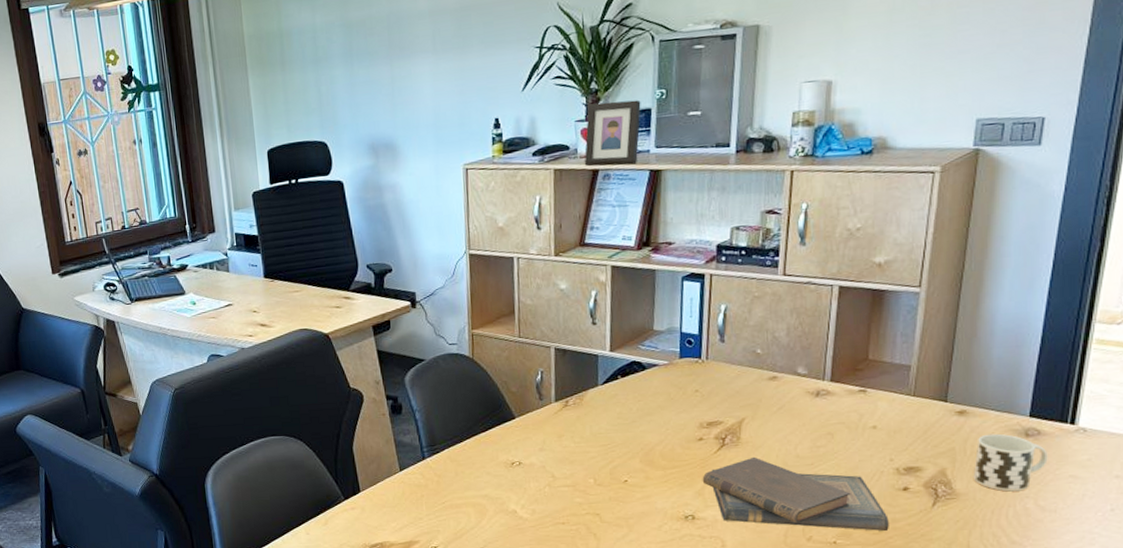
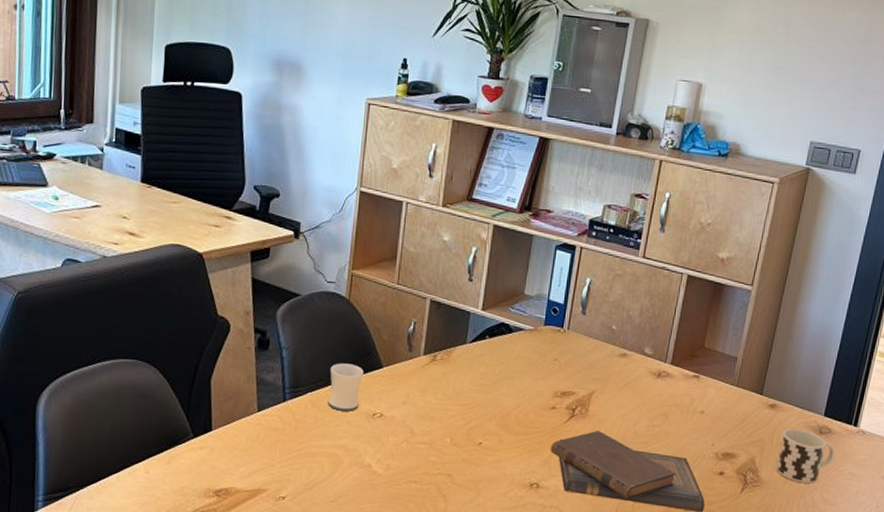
mug: none [463,418,497,463] -> present [327,363,364,411]
picture frame: present [585,100,641,167] -> none [482,62,540,129]

